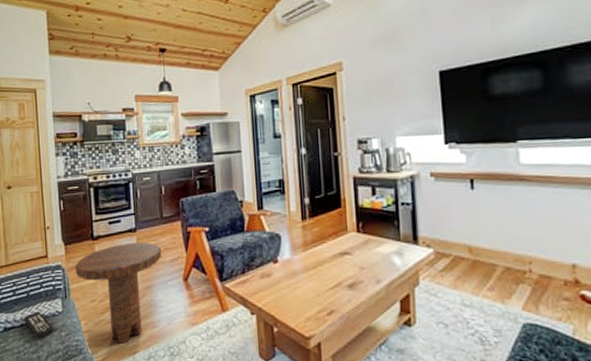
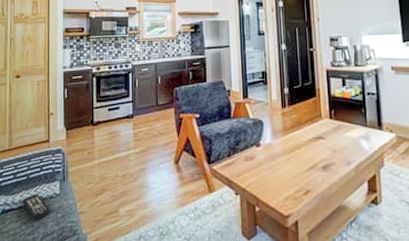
side table: present [75,242,161,343] -> none [74,127,155,224]

